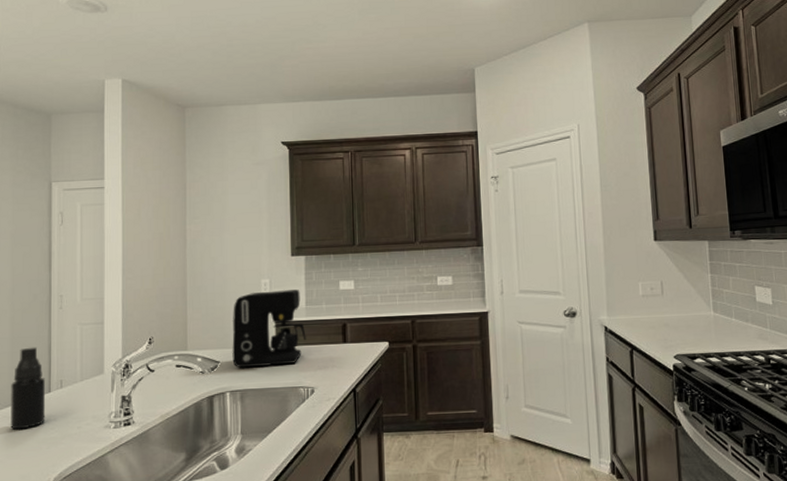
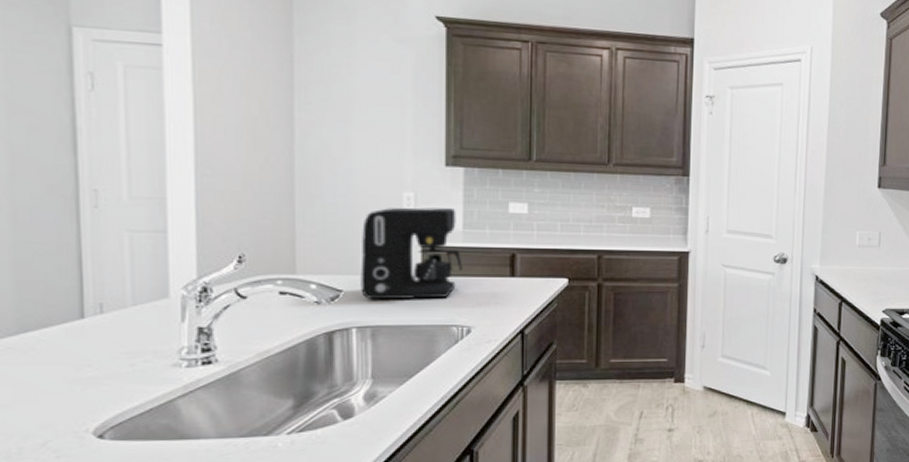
spray bottle: present [10,347,46,430] -> none [17,257,78,366]

